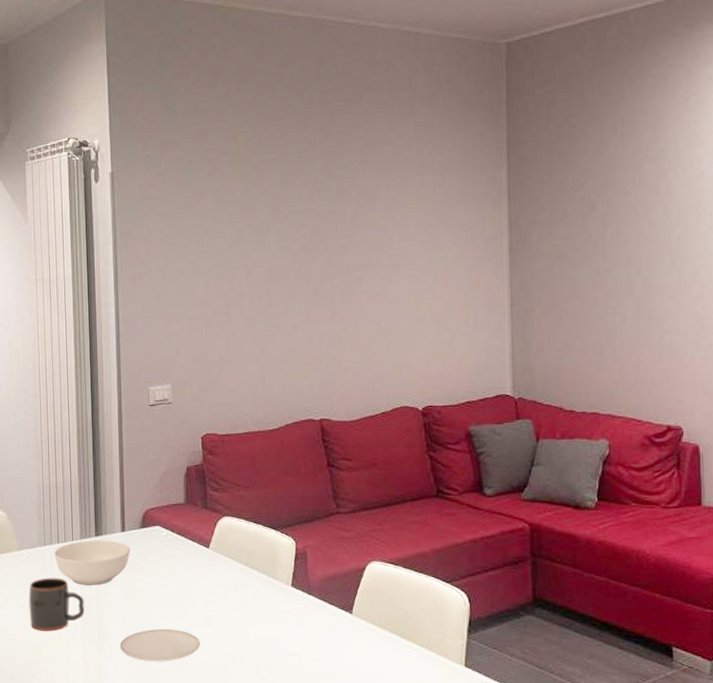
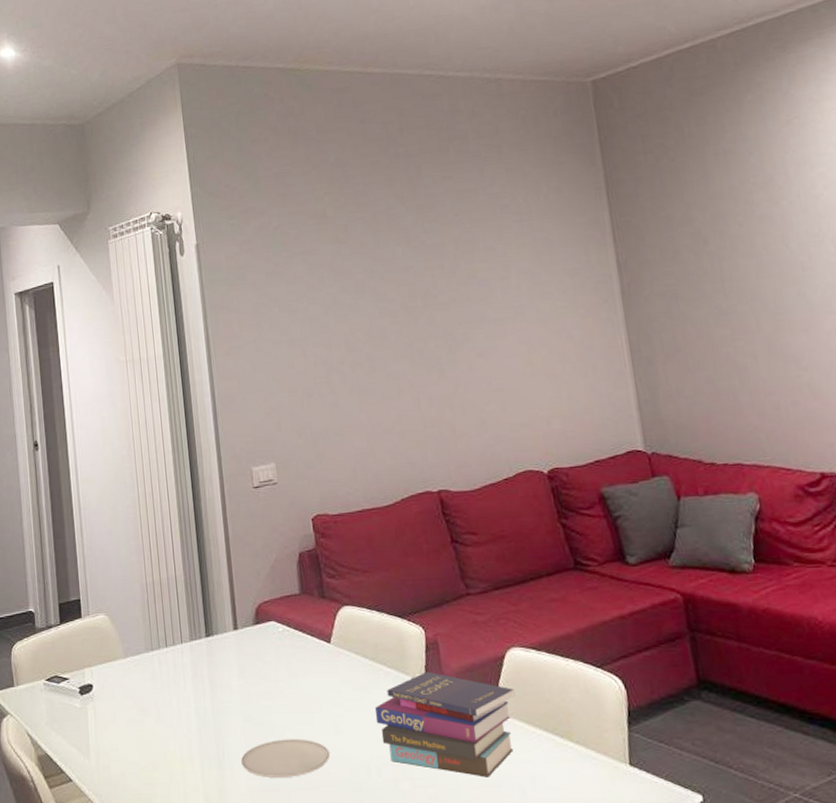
mug: present [28,577,84,631] -> none [138,686,200,749]
bowl: present [54,540,131,585] -> none [162,641,246,694]
books: none [244,577,371,670] -> present [374,671,515,778]

